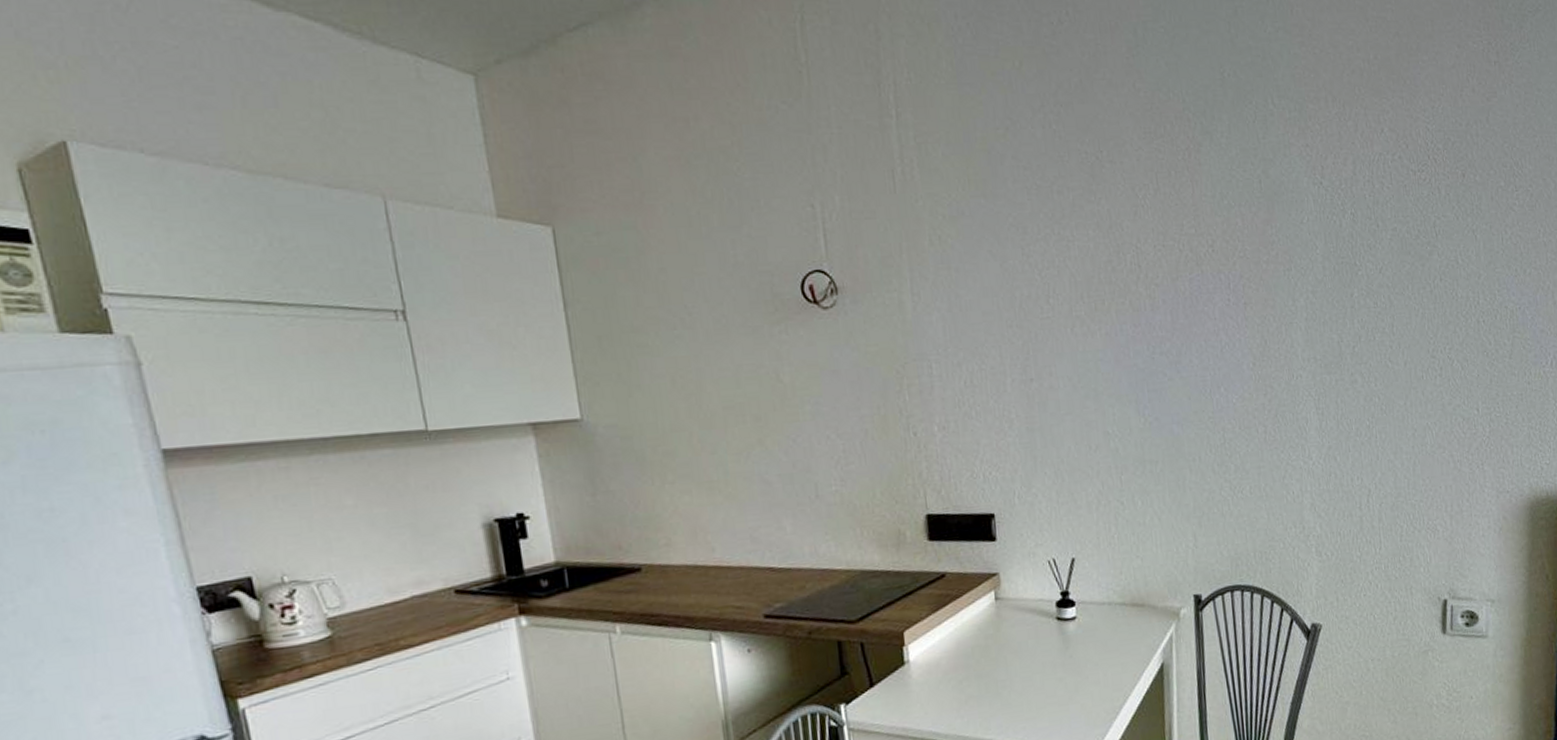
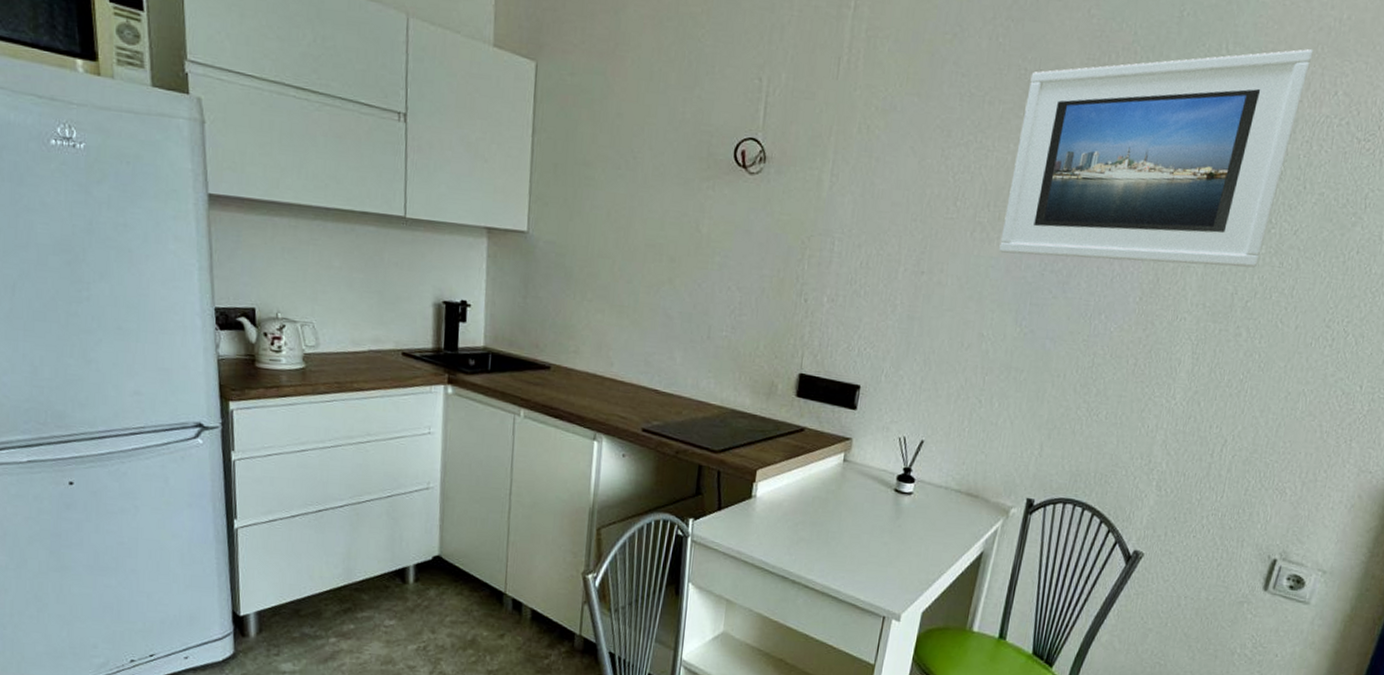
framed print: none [1093,93,1355,343] -> present [999,49,1314,268]

